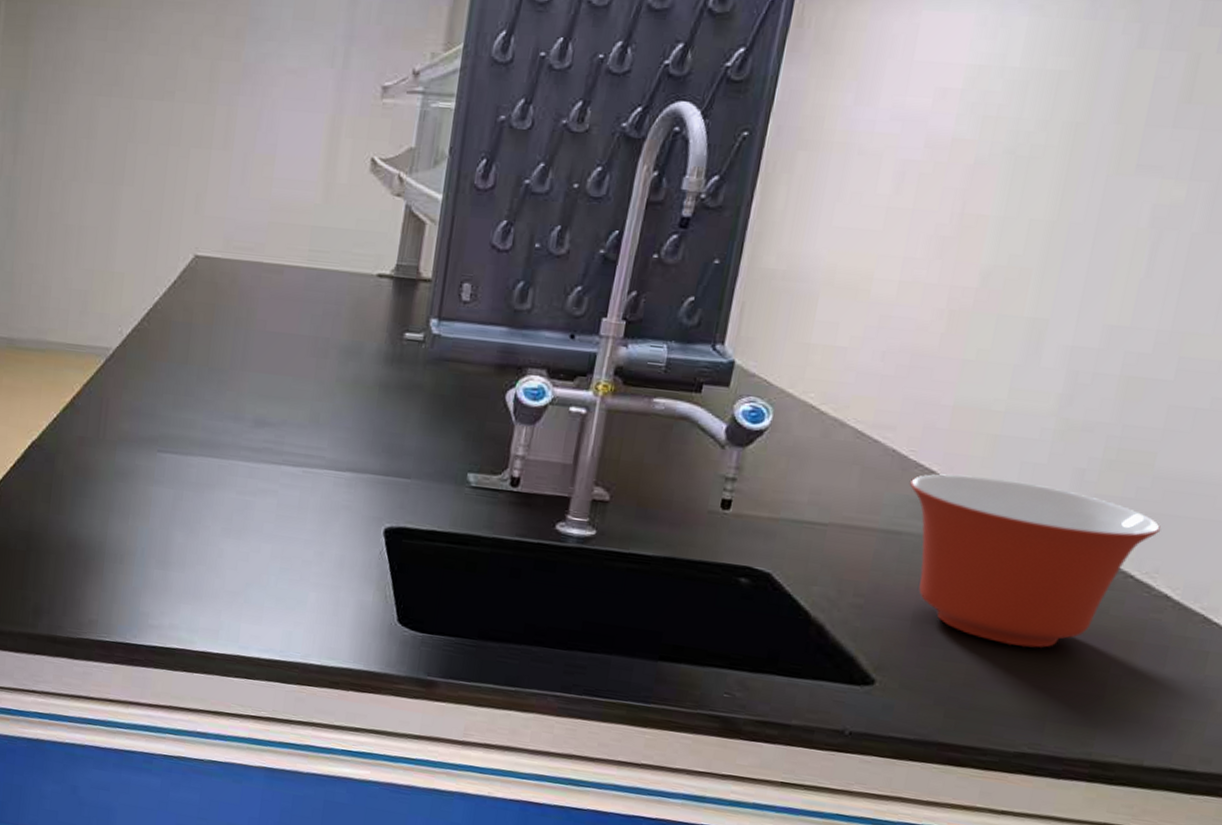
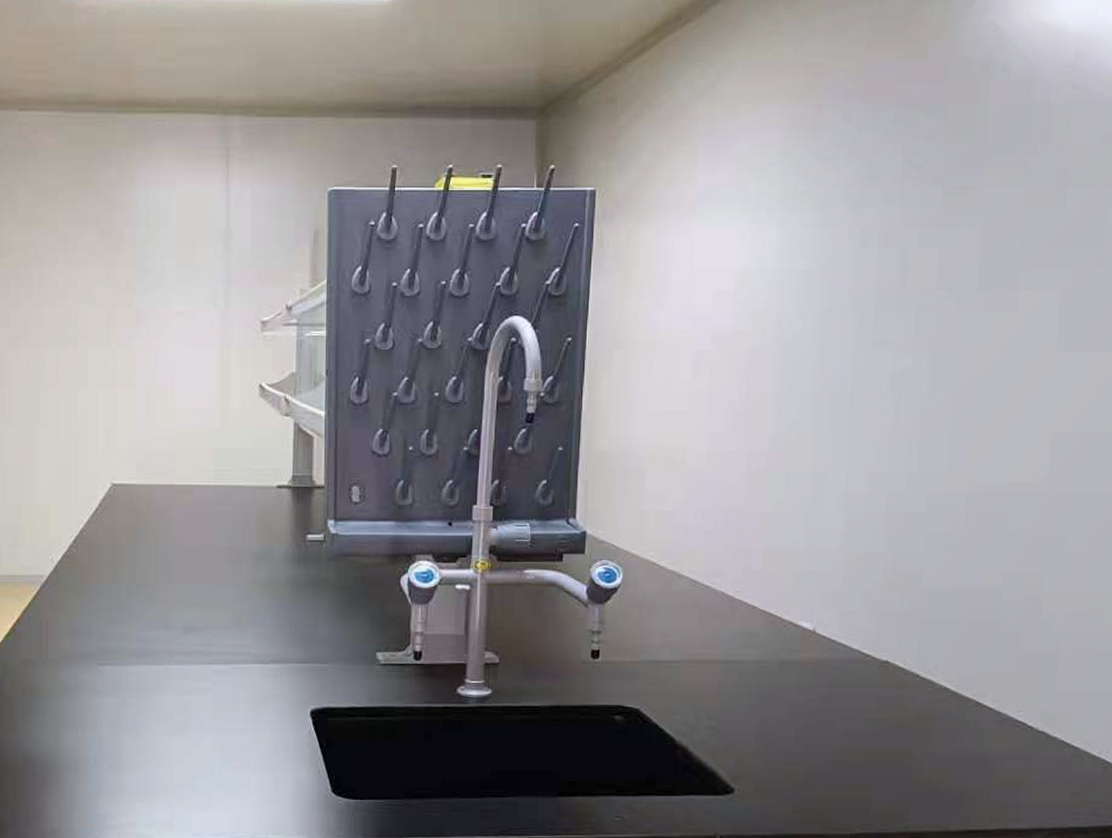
mixing bowl: present [910,474,1161,648] -> none [739,606,934,745]

